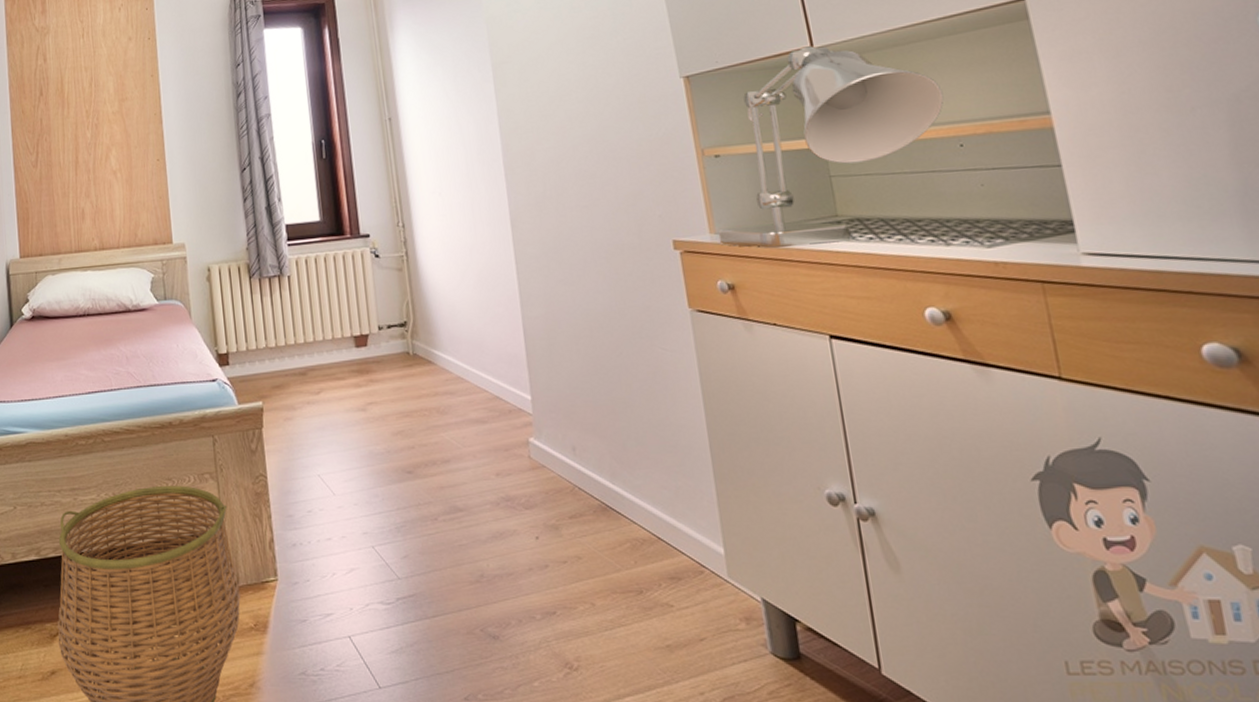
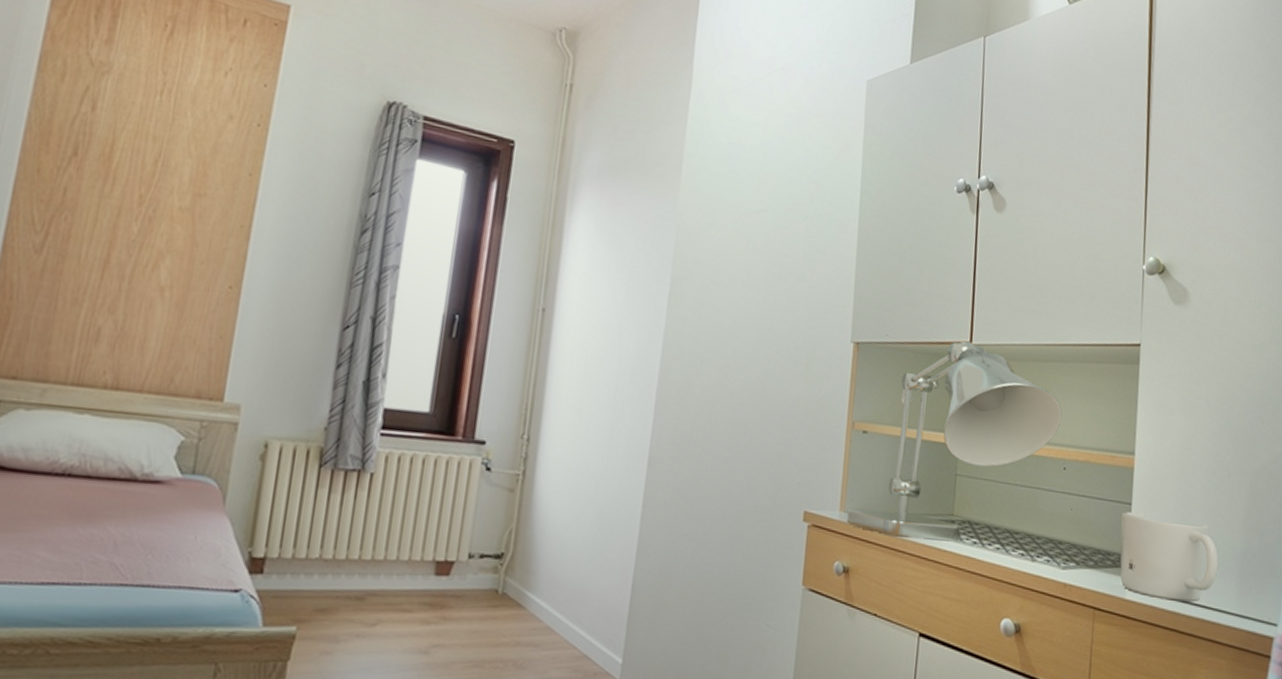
mug: none [1050,167,1208,260] -> present [1120,511,1219,603]

